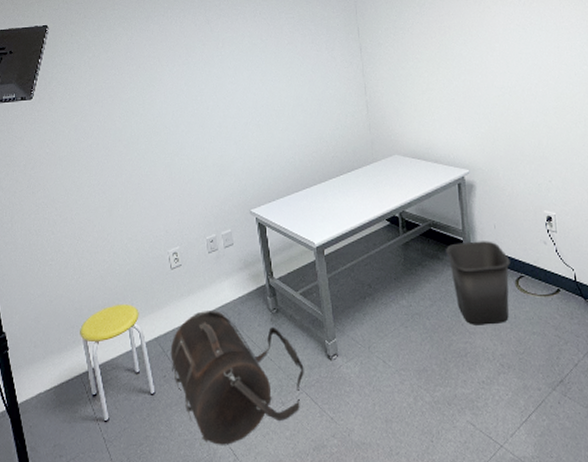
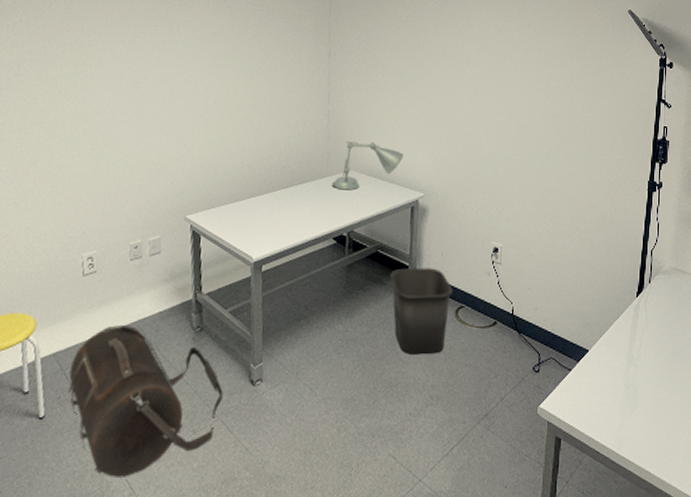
desk lamp: none [379,126,444,174] -> present [332,141,404,191]

